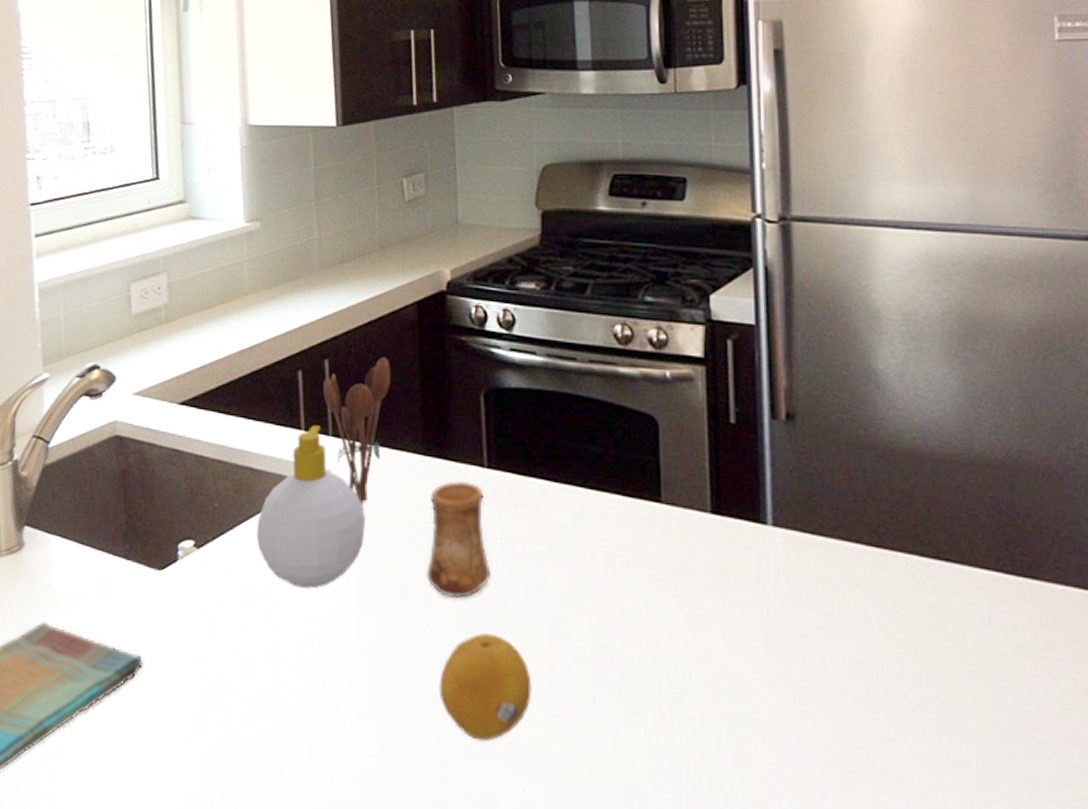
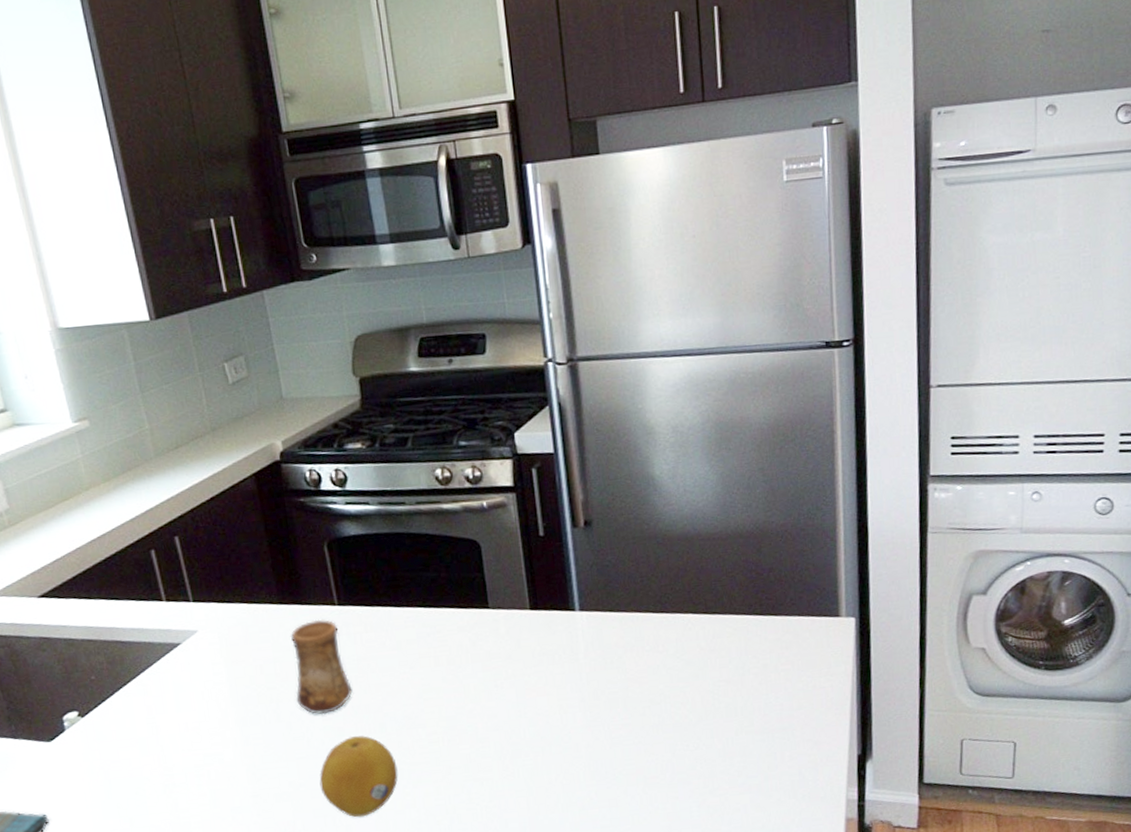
soap bottle: present [256,425,365,589] -> none [135,594,237,732]
utensil holder: present [322,356,391,505] -> none [176,526,241,655]

